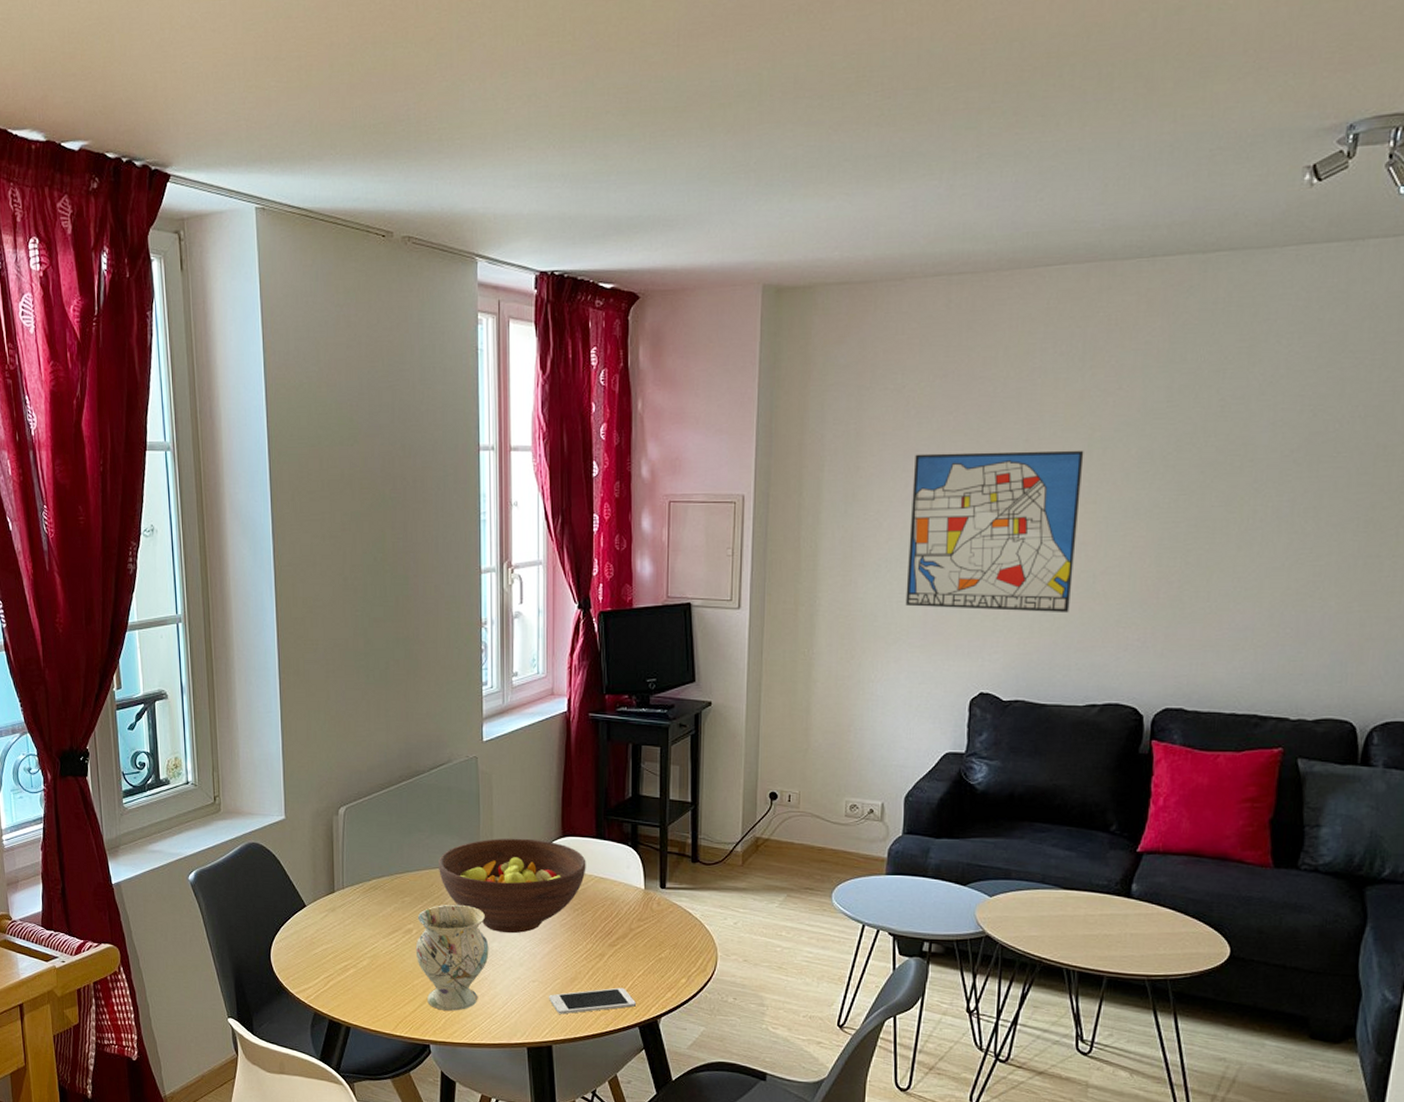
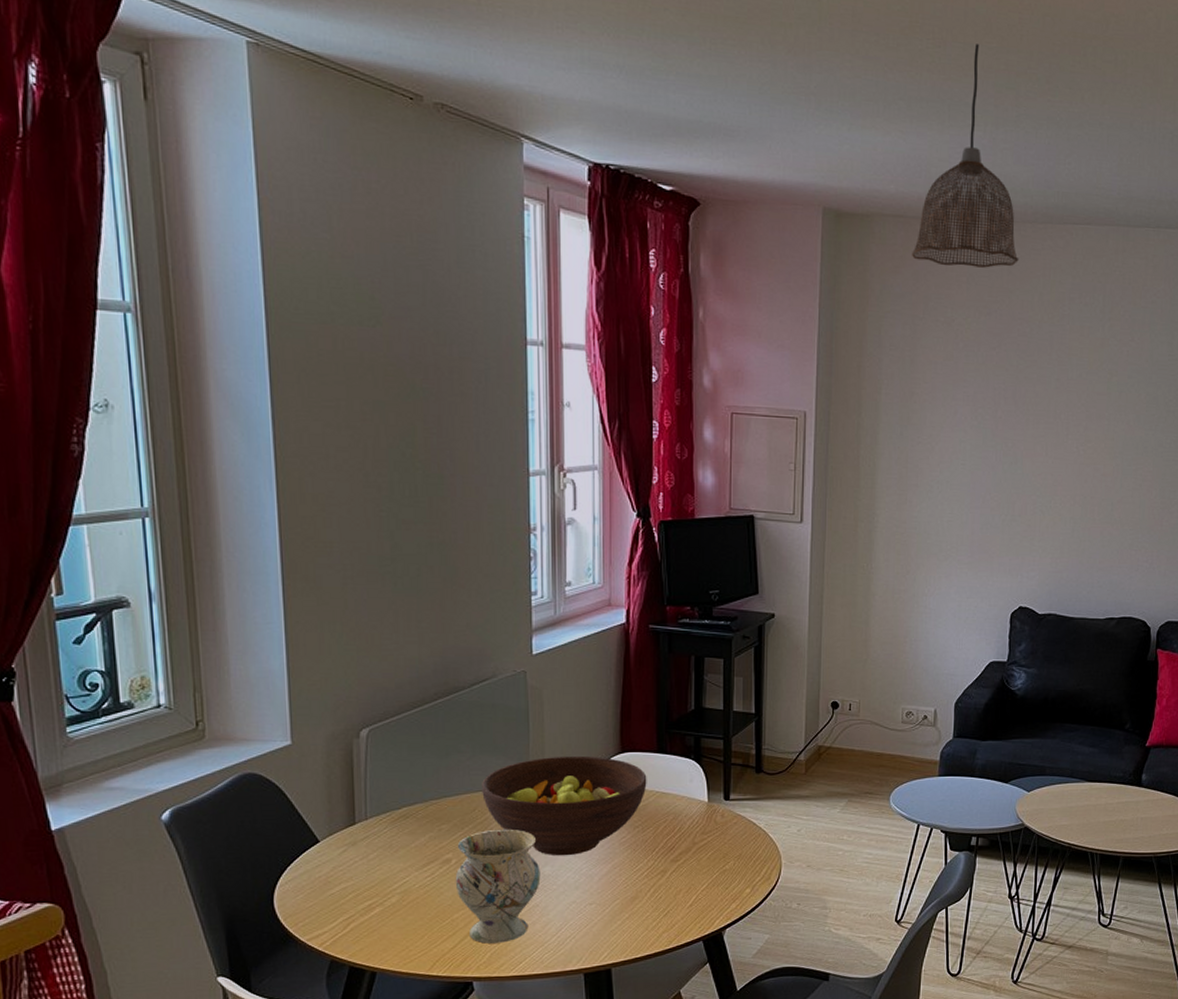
cell phone: present [549,987,636,1014] -> none [607,902,699,936]
pendant lamp: none [857,87,980,330] -> present [911,44,1019,268]
wall art: present [905,450,1084,614] -> none [955,384,1104,537]

